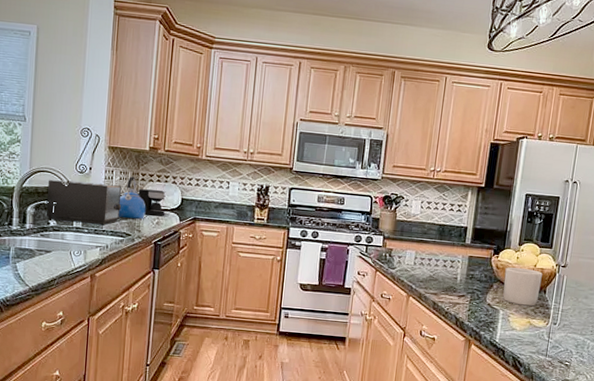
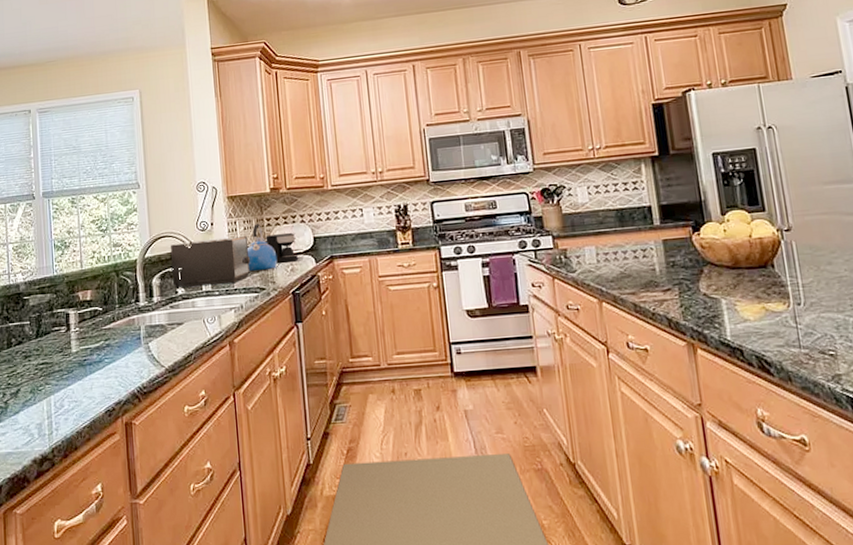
mug: present [503,267,543,307] -> none [713,241,767,289]

